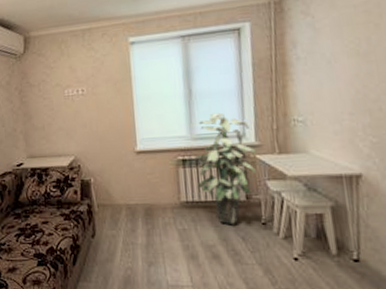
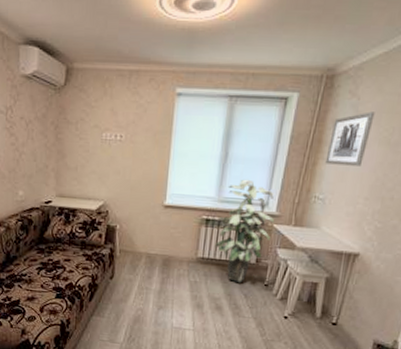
wall art: none [293,26,336,85] -> present [325,111,375,166]

